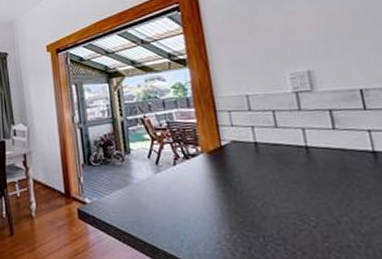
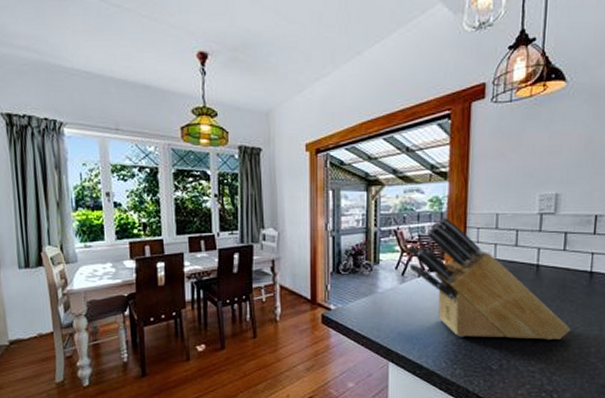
knife block: none [158,102,369,233] -> present [408,217,571,340]

